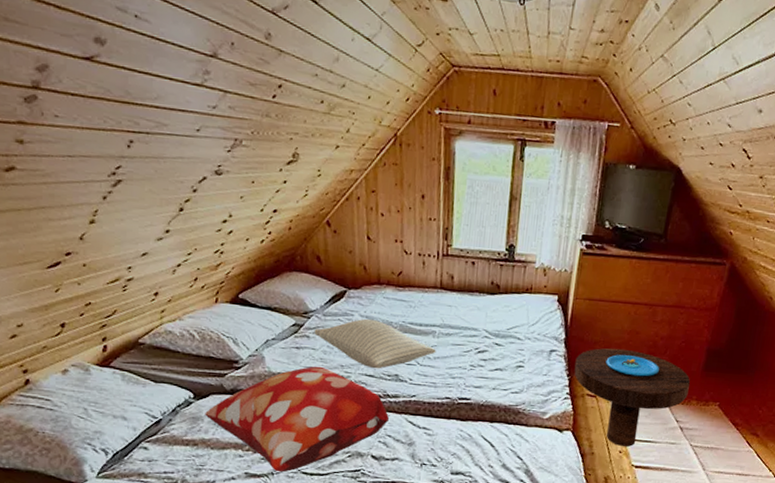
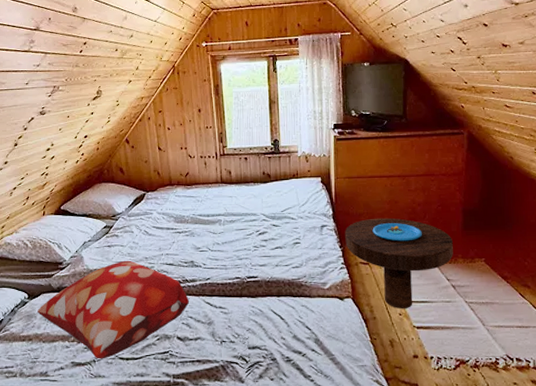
pillow: present [314,318,436,369] -> none [121,215,223,258]

